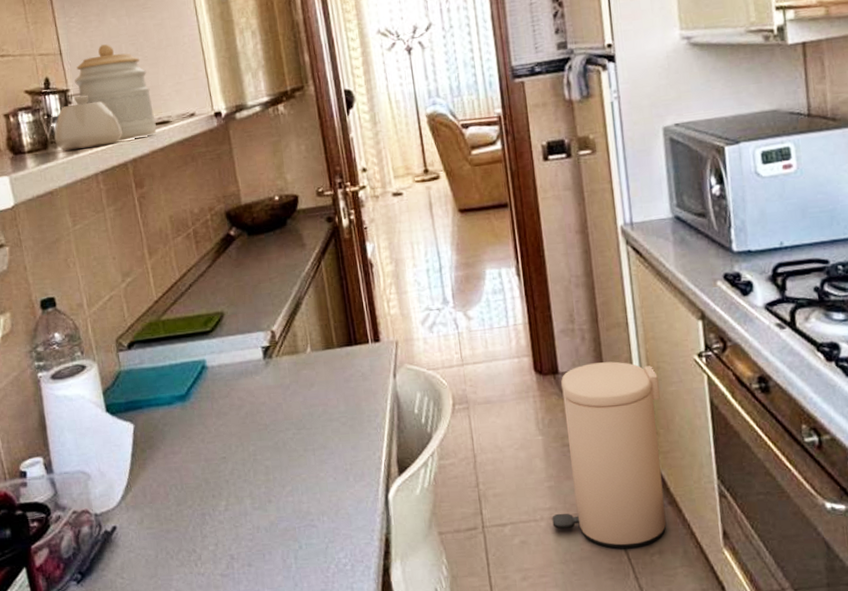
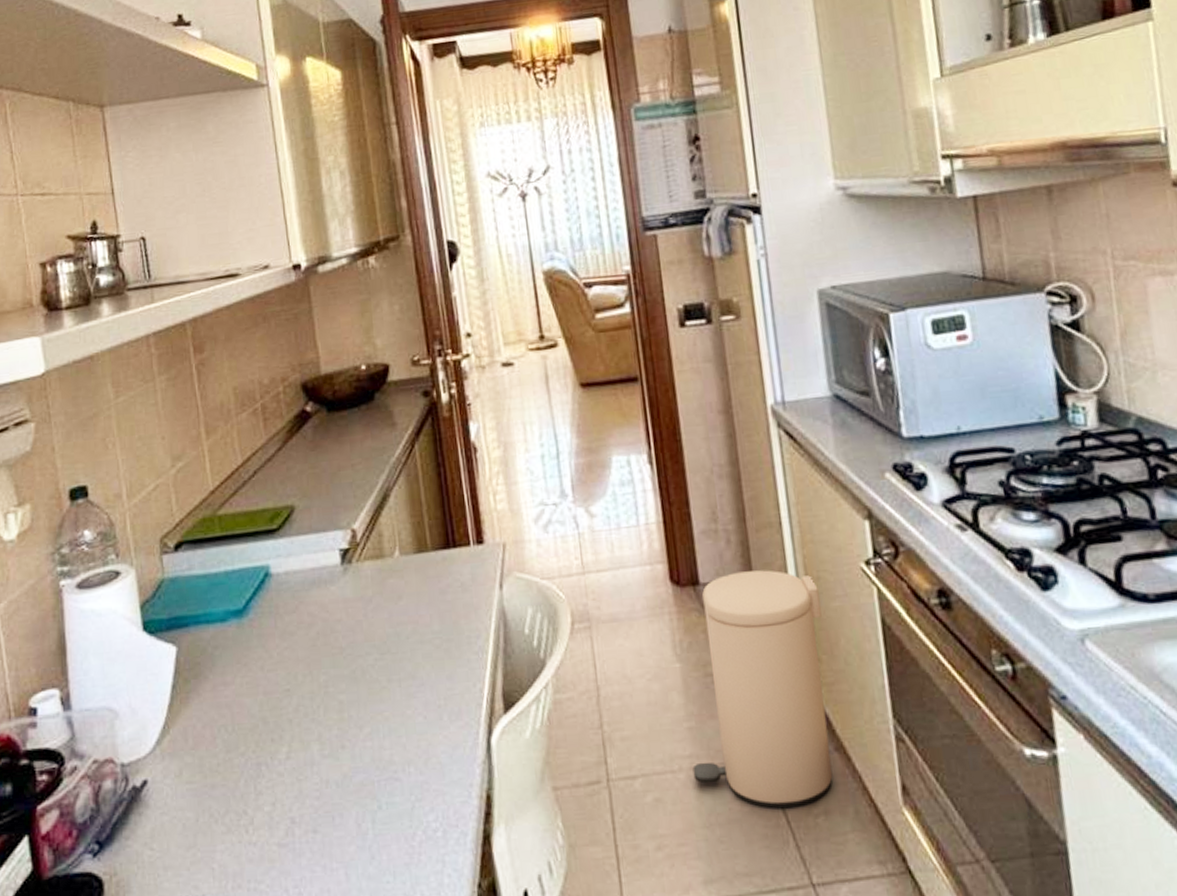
sugar bowl: present [54,95,123,151] -> none [99,241,182,307]
jar: present [74,44,157,140] -> none [126,183,223,296]

